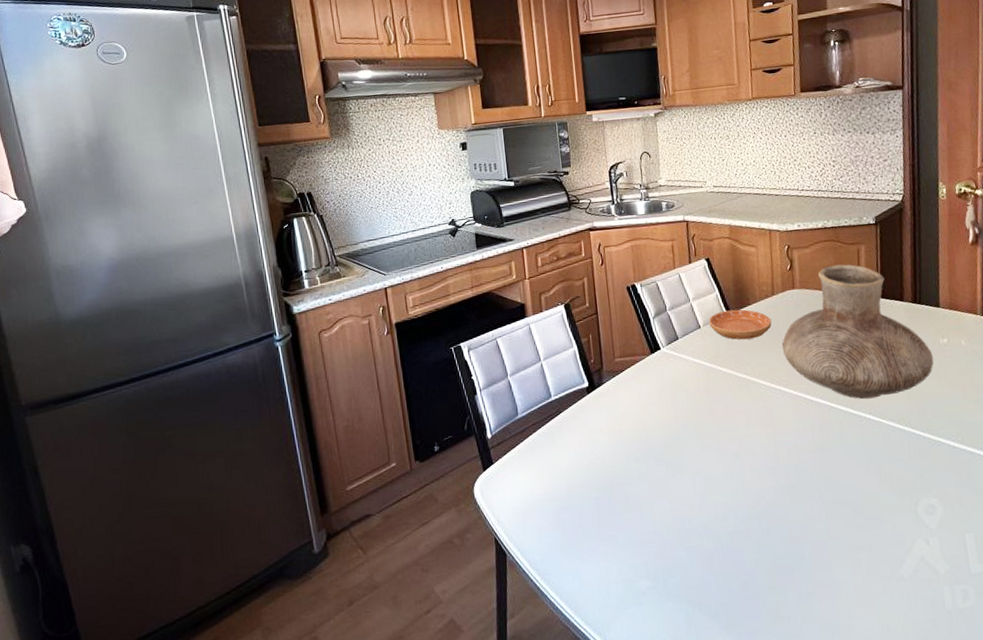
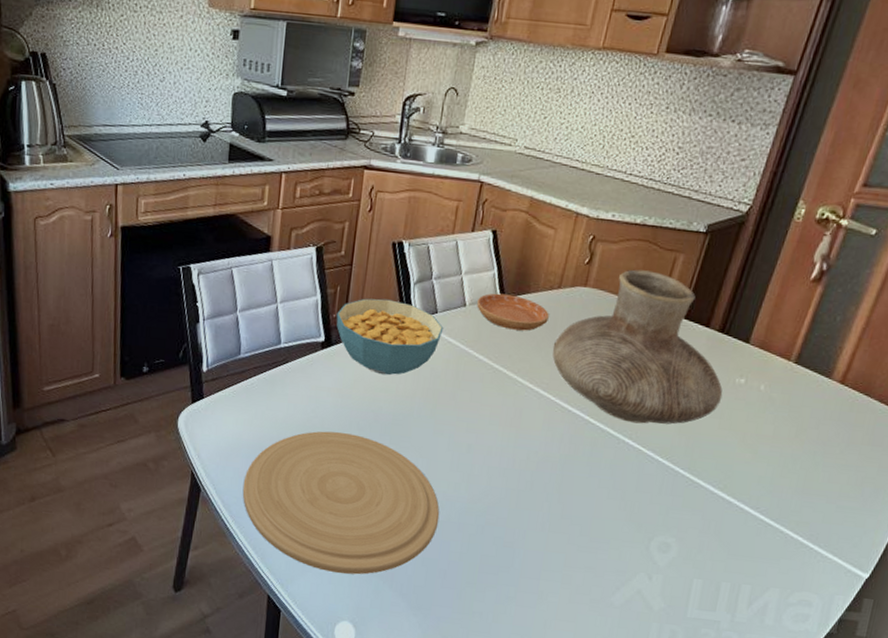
plate: none [543,466,728,610] -> present [242,431,440,575]
cereal bowl: none [594,336,687,405] -> present [336,298,444,375]

